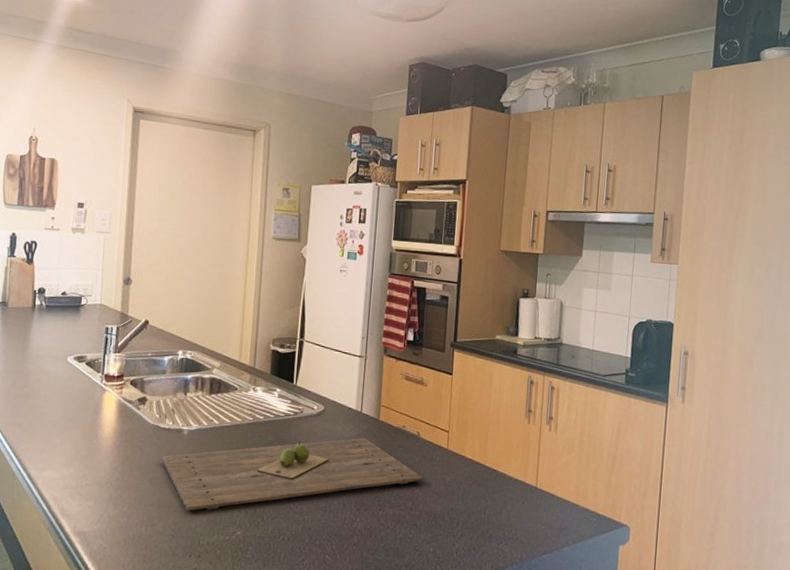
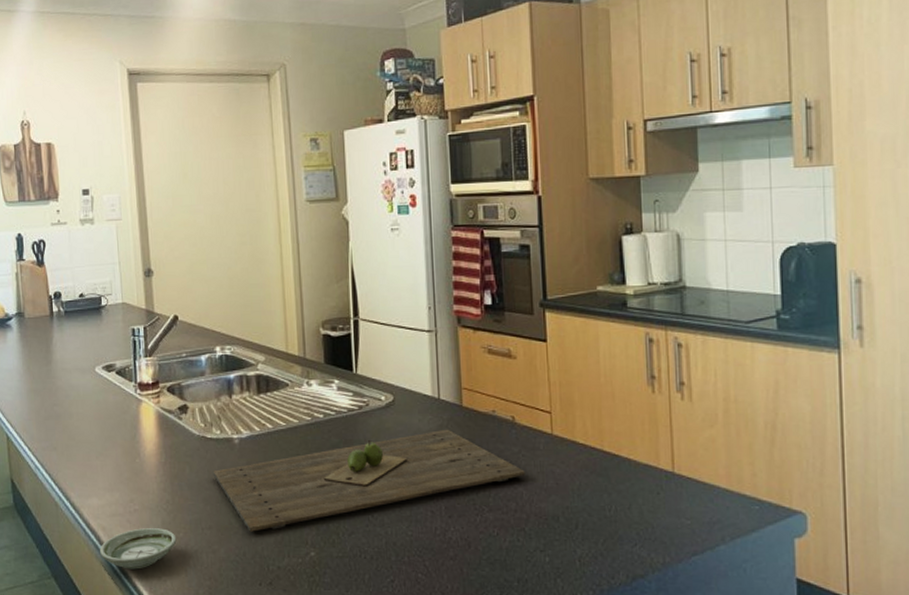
saucer: none [47,500,121,537] -> present [99,528,177,570]

